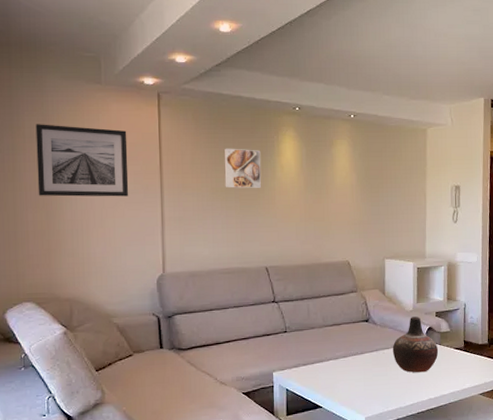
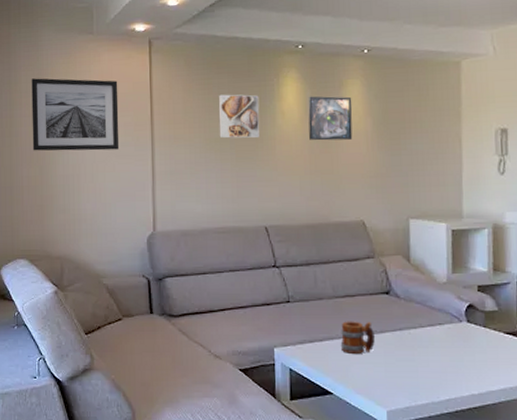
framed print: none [303,153,341,192] -> present [308,96,353,141]
mug: none [328,345,356,373] -> present [340,321,375,354]
vase: present [392,316,439,373] -> none [420,290,483,361]

